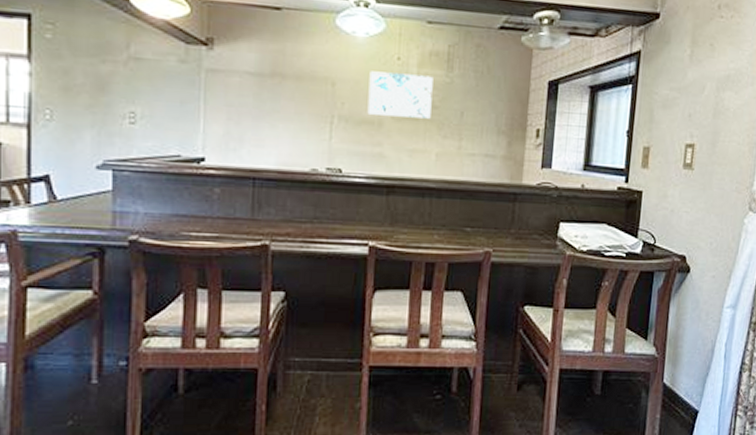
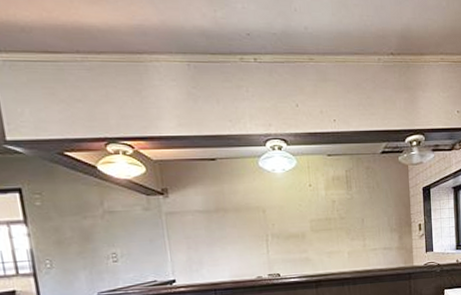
wall art: present [367,71,433,119] -> none [290,195,340,230]

